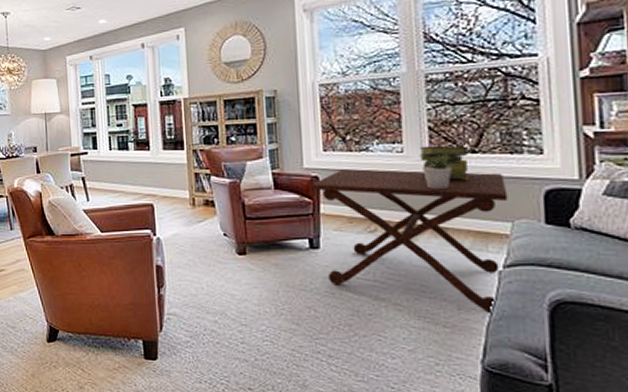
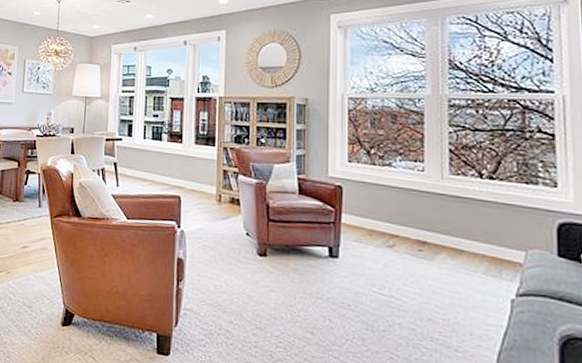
side table: present [310,169,508,315] -> none [333,181,523,343]
stack of books: present [419,145,470,180] -> none [440,167,487,205]
potted plant: present [422,154,452,190] -> none [442,177,470,213]

